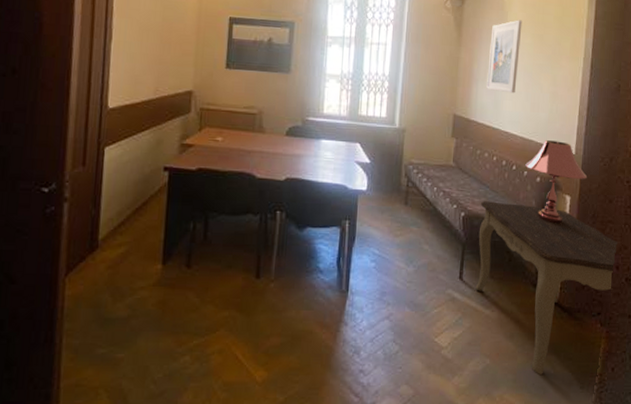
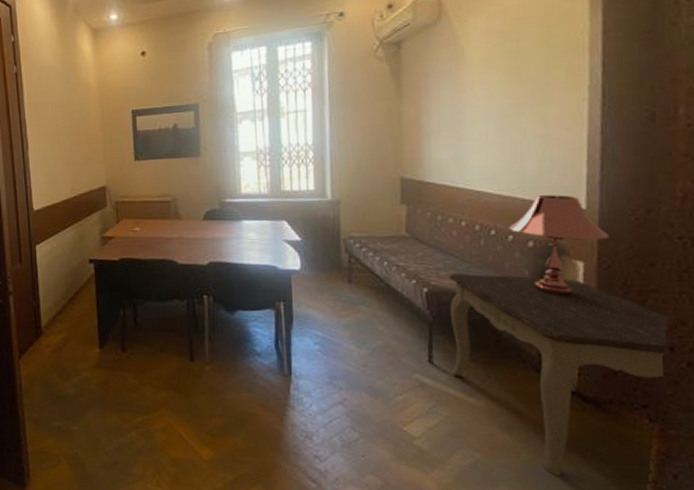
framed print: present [486,20,523,94] -> none [442,53,488,145]

